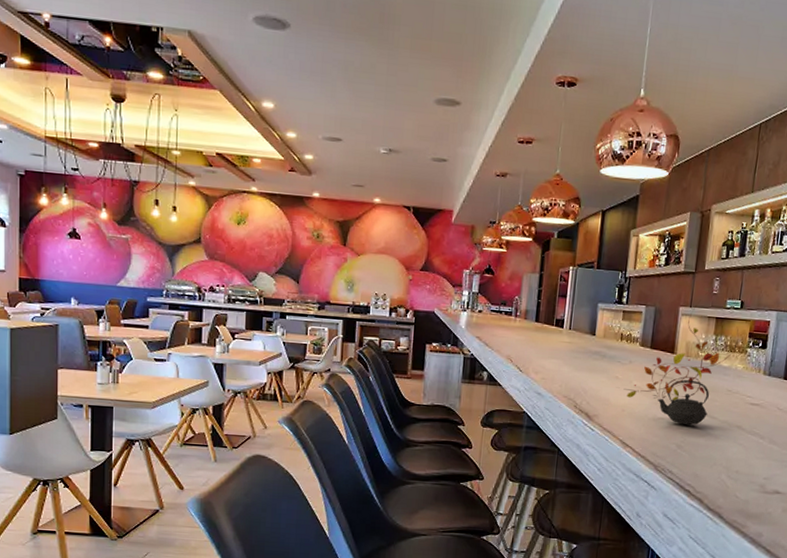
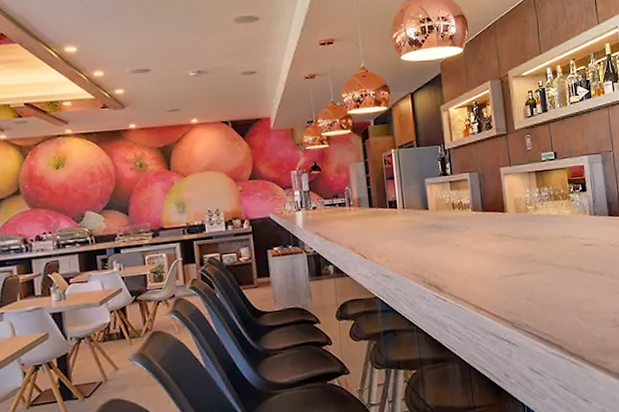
teapot: present [623,299,739,425] -> none [466,157,560,278]

